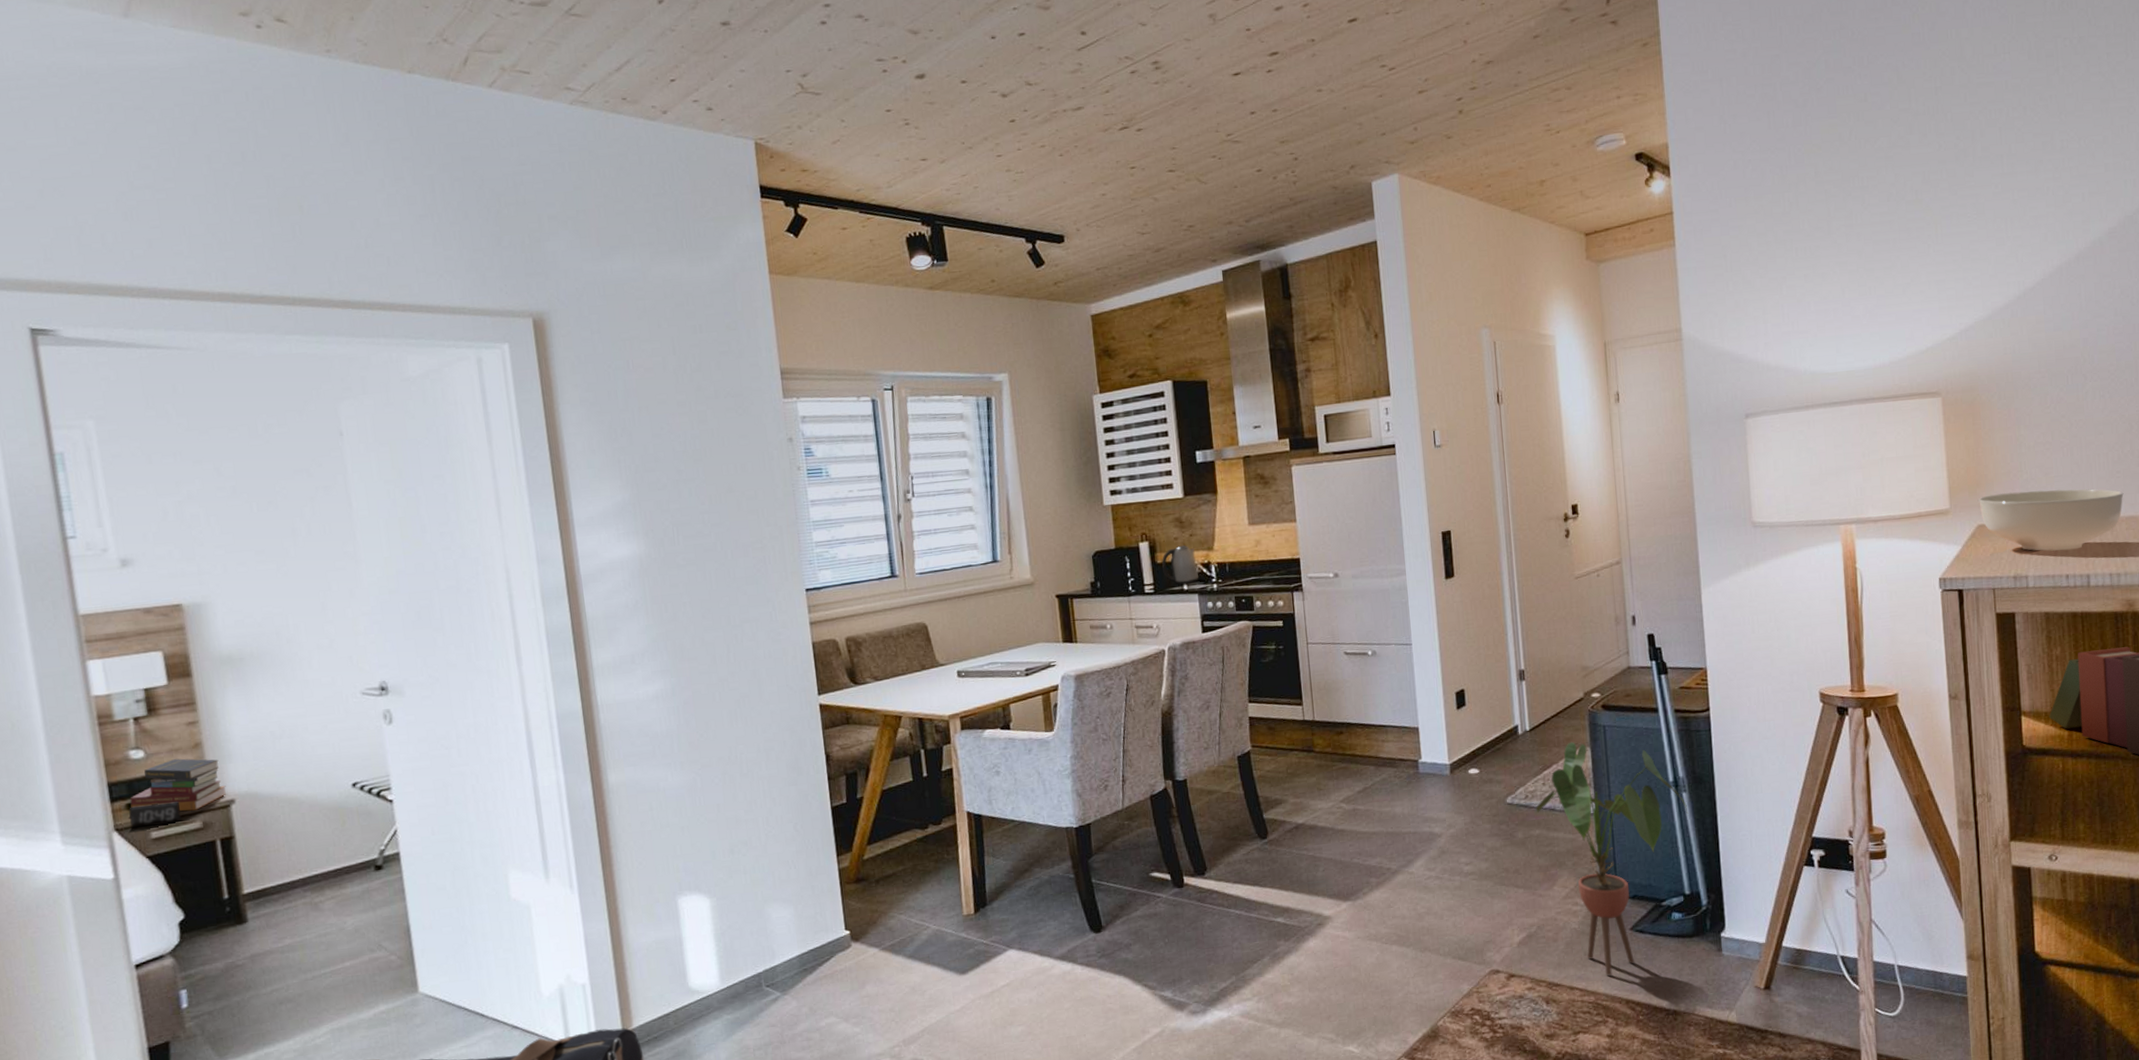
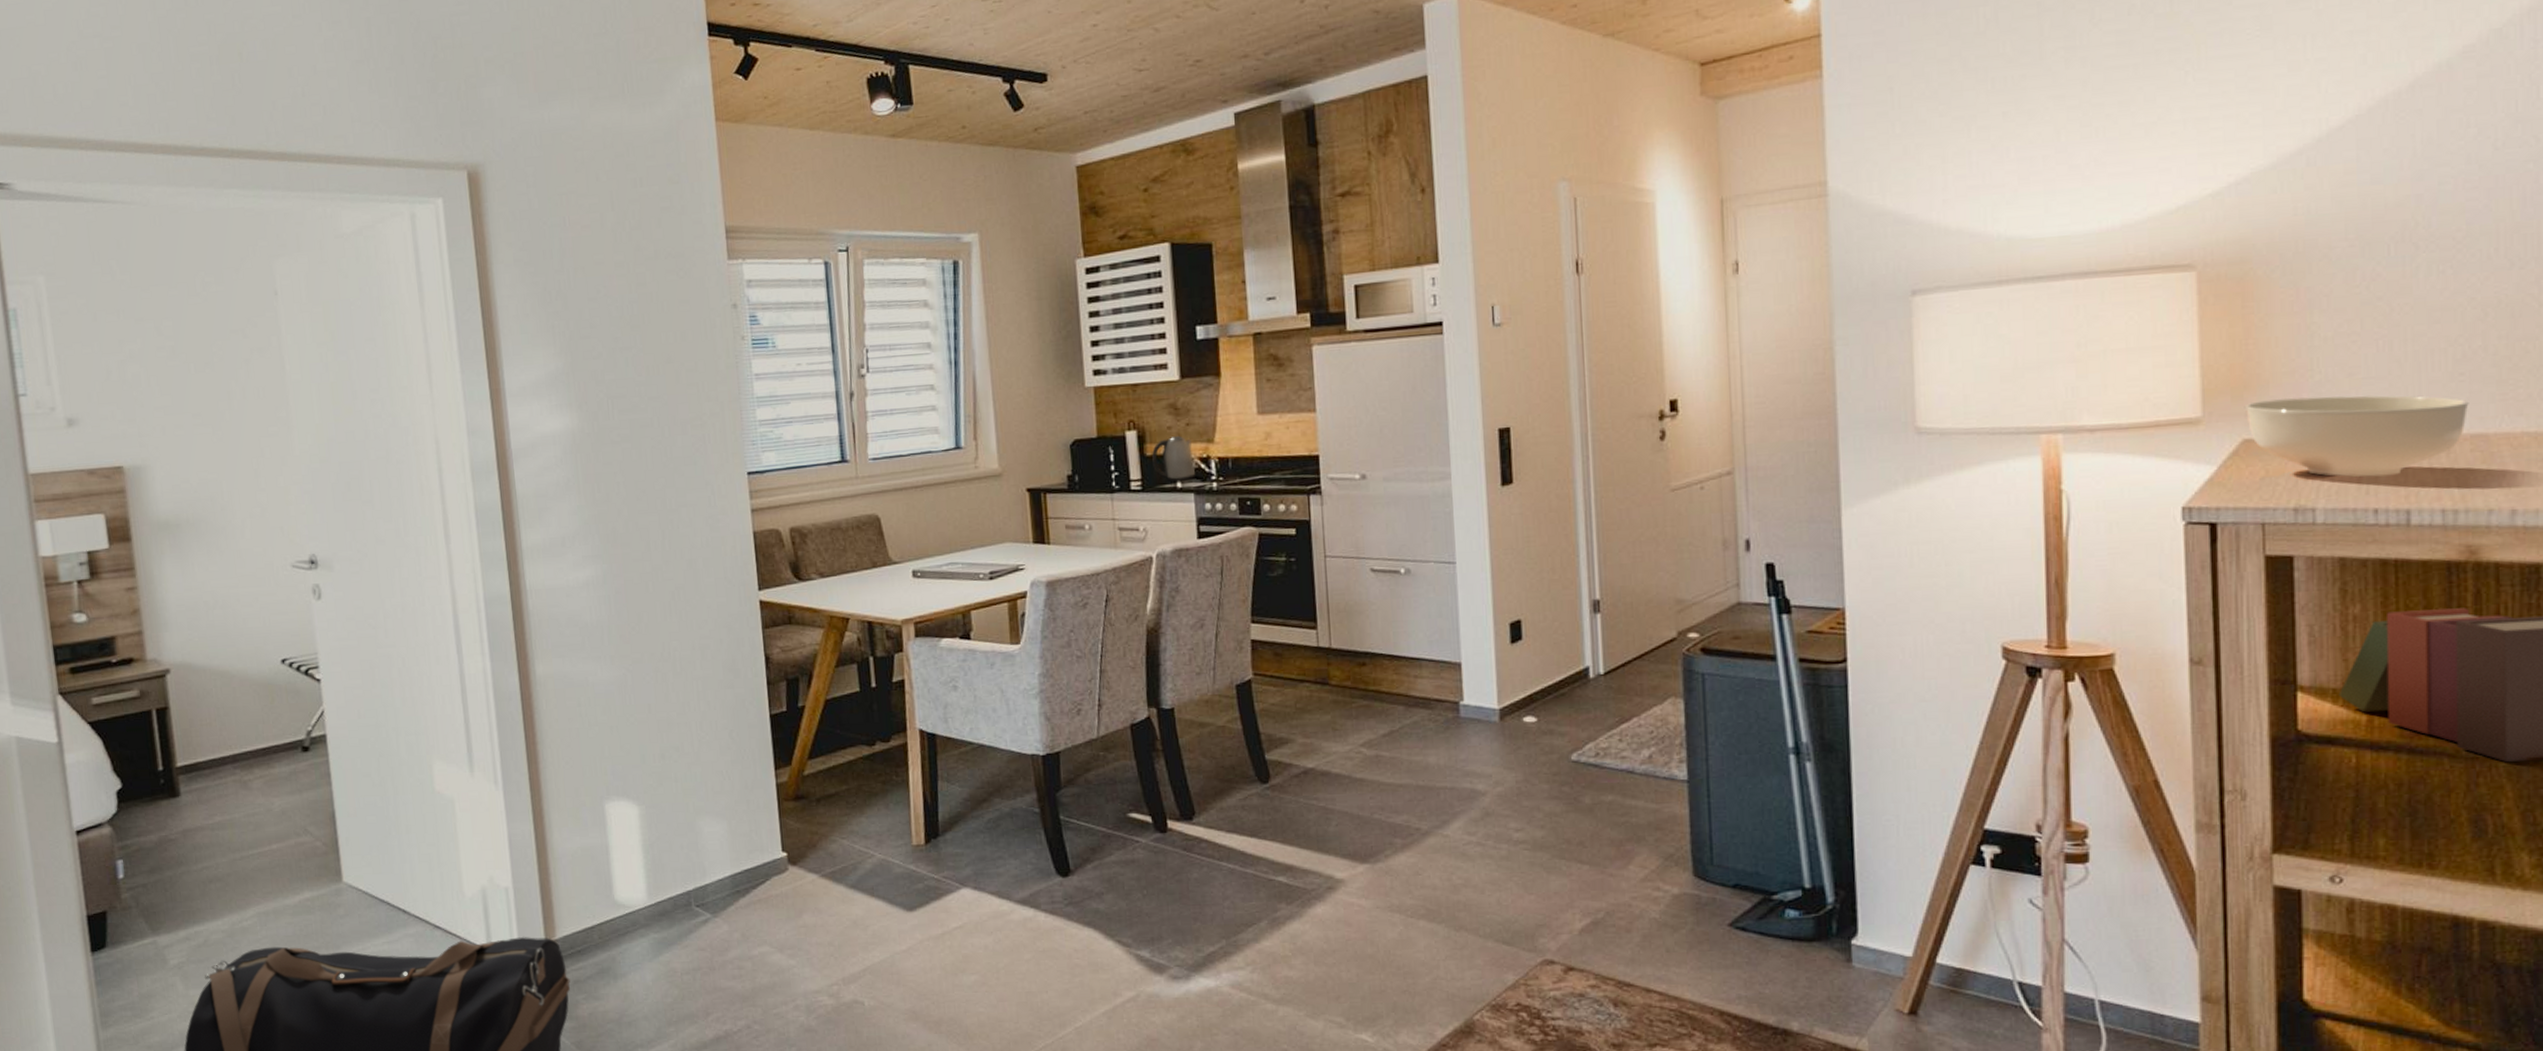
alarm clock: present [129,801,182,828] -> none [72,668,121,692]
books: present [130,758,226,812] -> none [73,624,162,679]
house plant: present [1535,742,1689,976] -> none [1608,691,1813,980]

